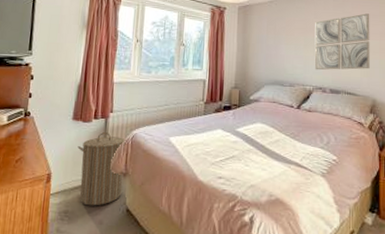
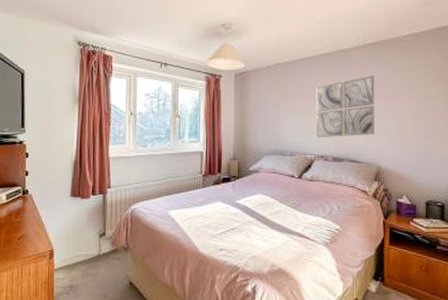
laundry hamper: present [77,132,126,206] -> none [78,208,126,280]

